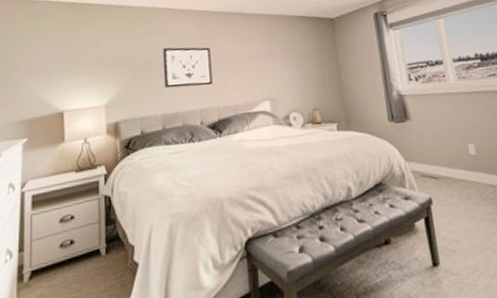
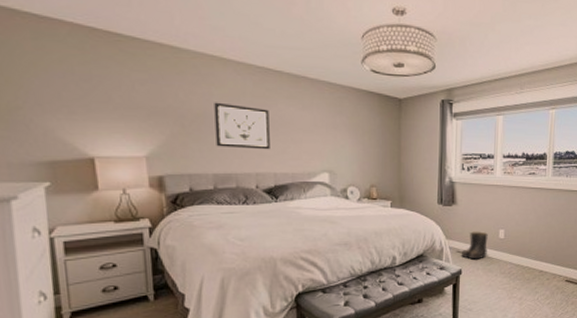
boots: none [427,148,460,184] -> present [461,231,488,260]

